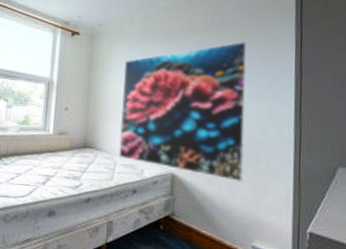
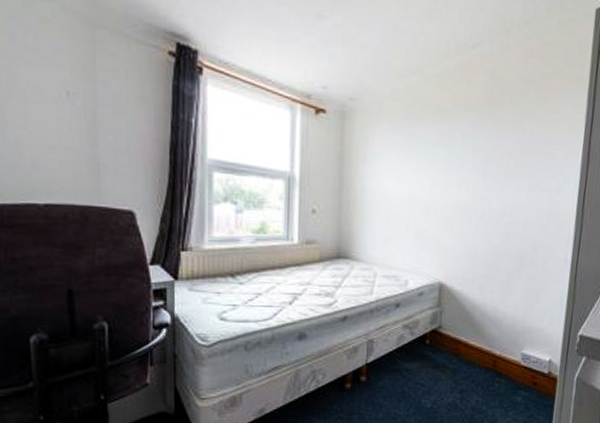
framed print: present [119,41,247,183] -> none [379,120,532,288]

